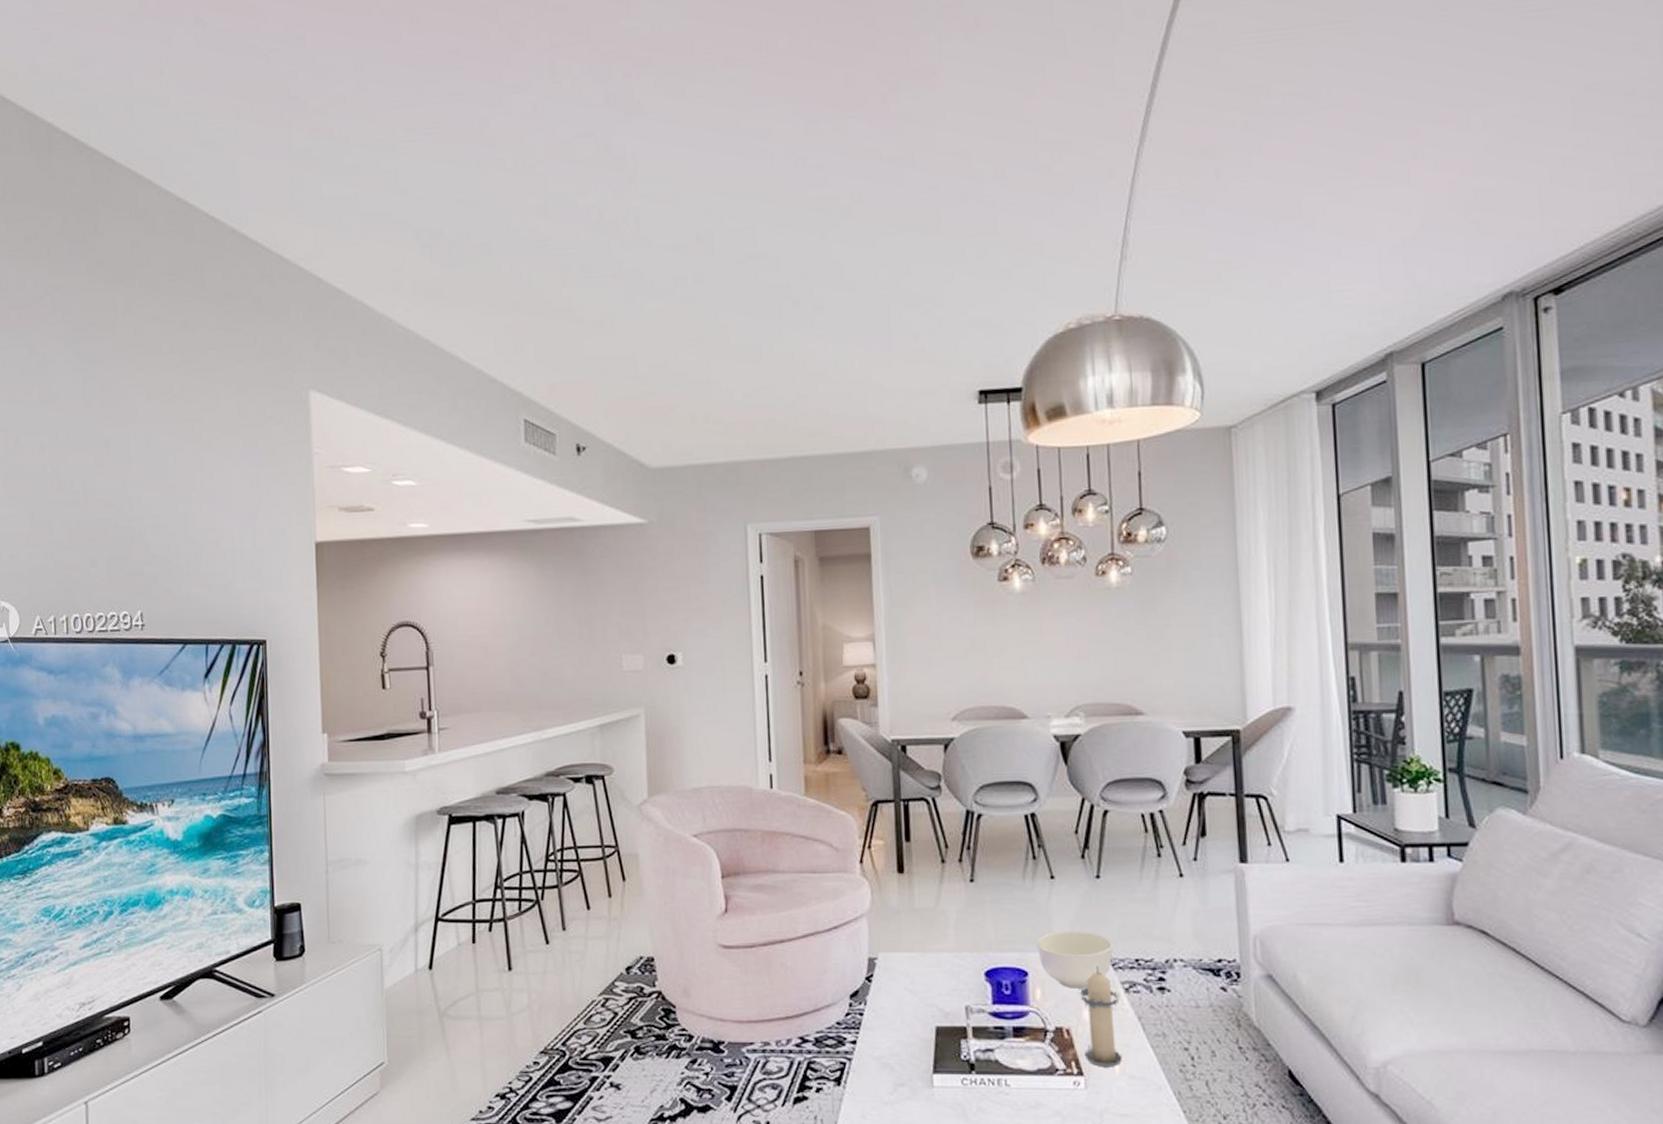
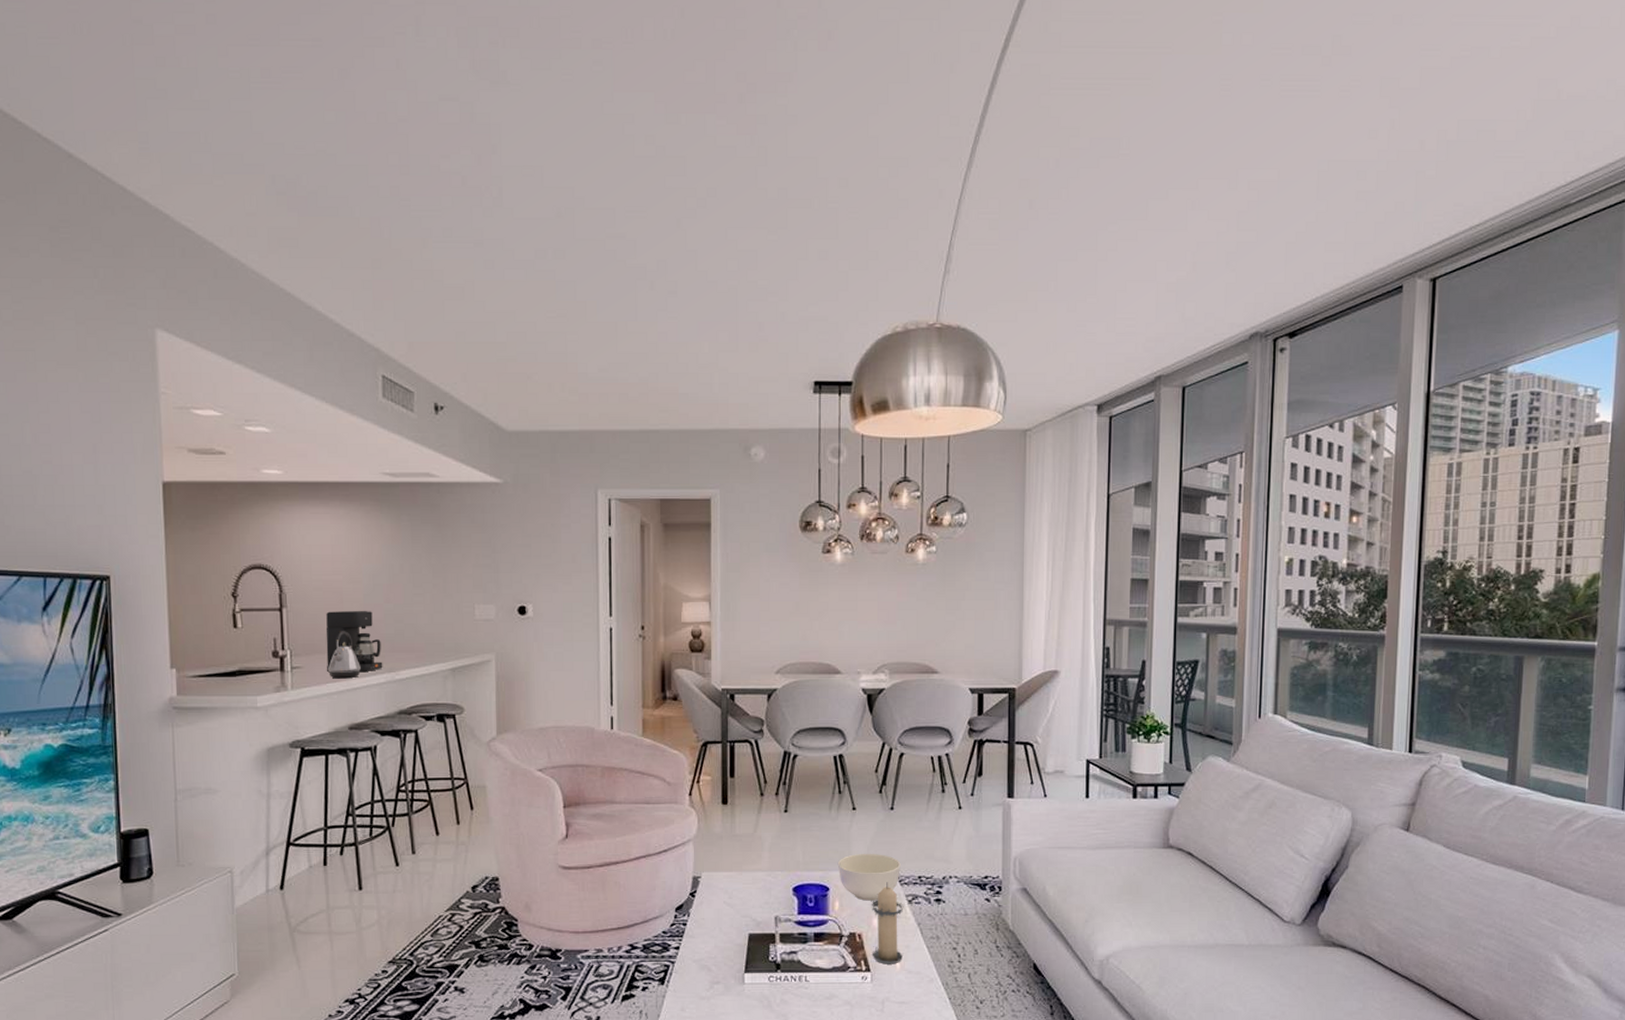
coffee maker: none [472,665,530,733] -> present [325,610,383,673]
kettle: none [474,688,507,740] -> present [327,631,361,679]

